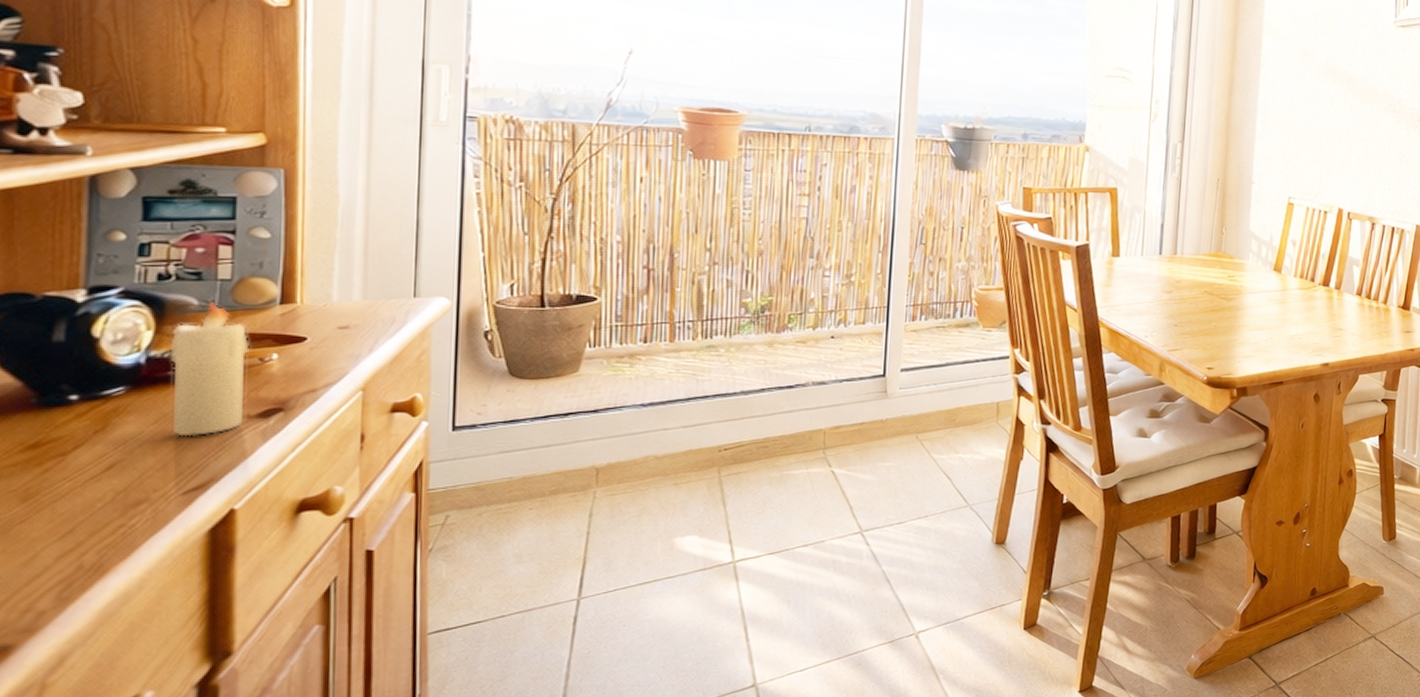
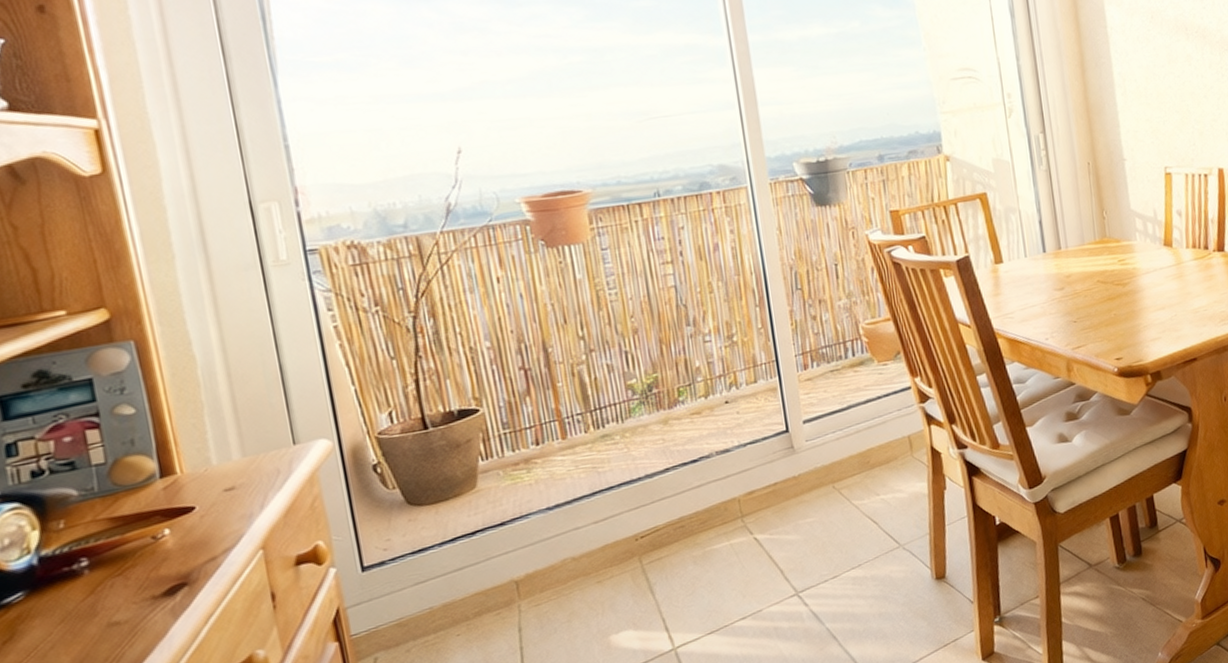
candle: present [170,302,250,437] -> none [58,489,149,631]

